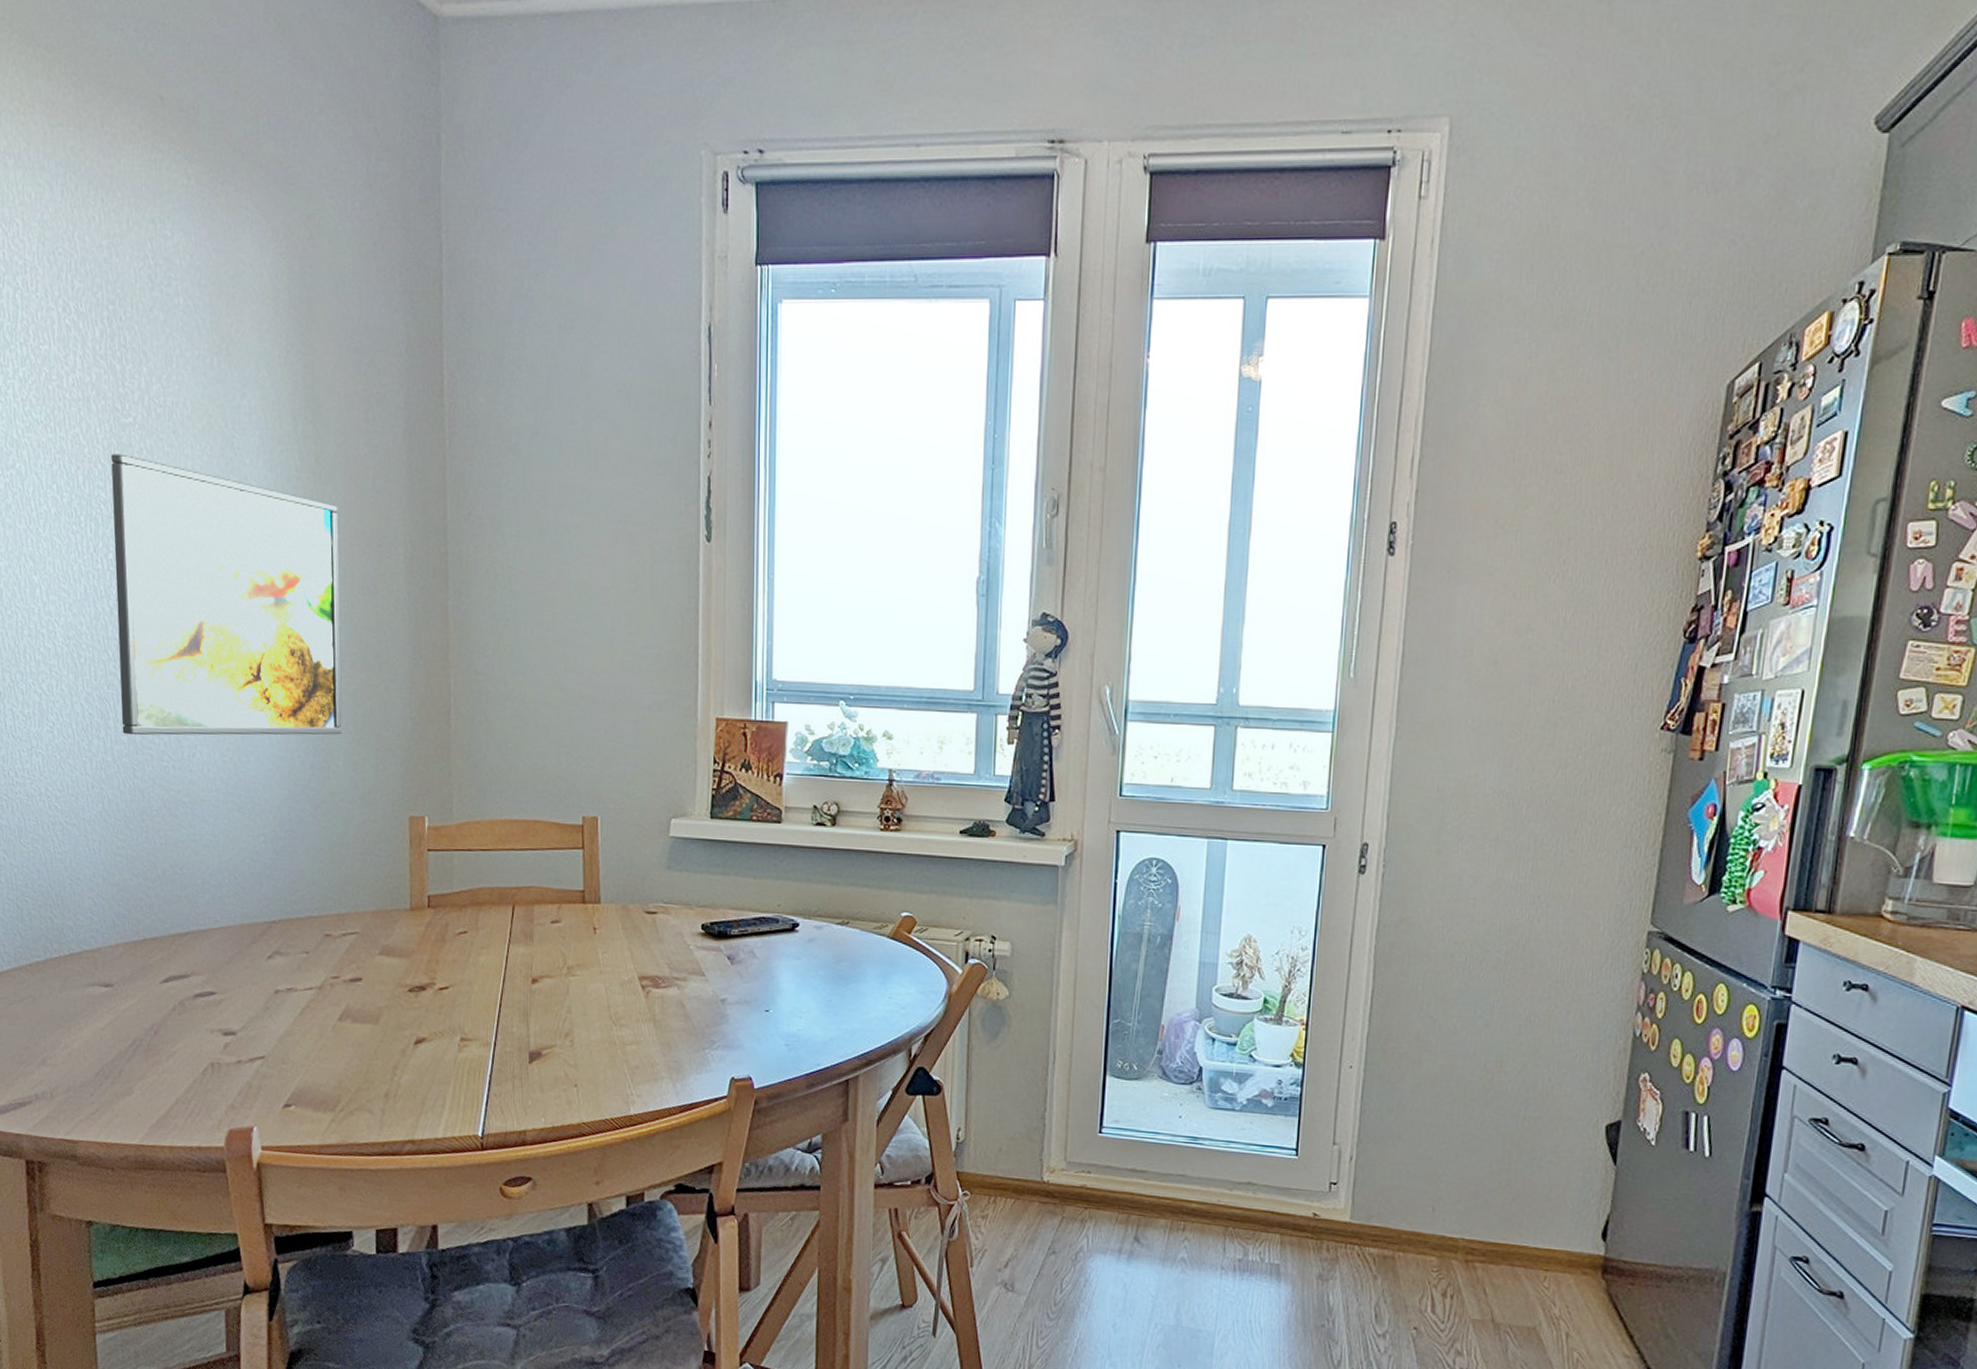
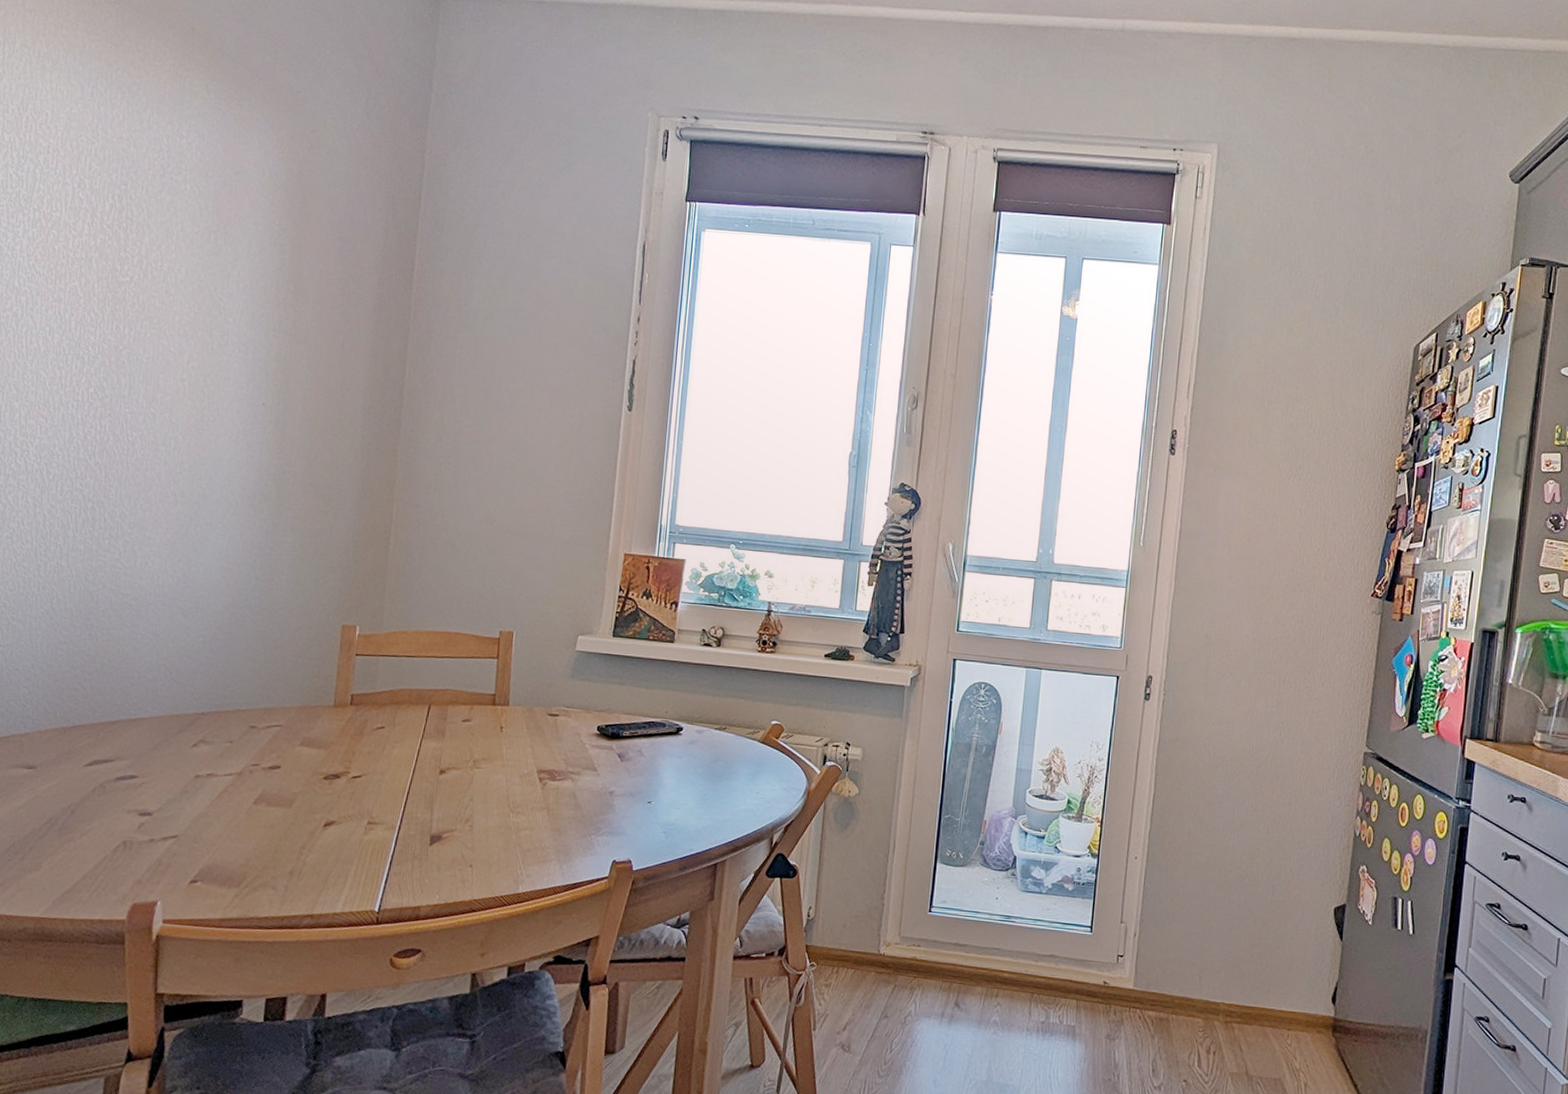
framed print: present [111,454,342,736] -> none [80,305,308,553]

